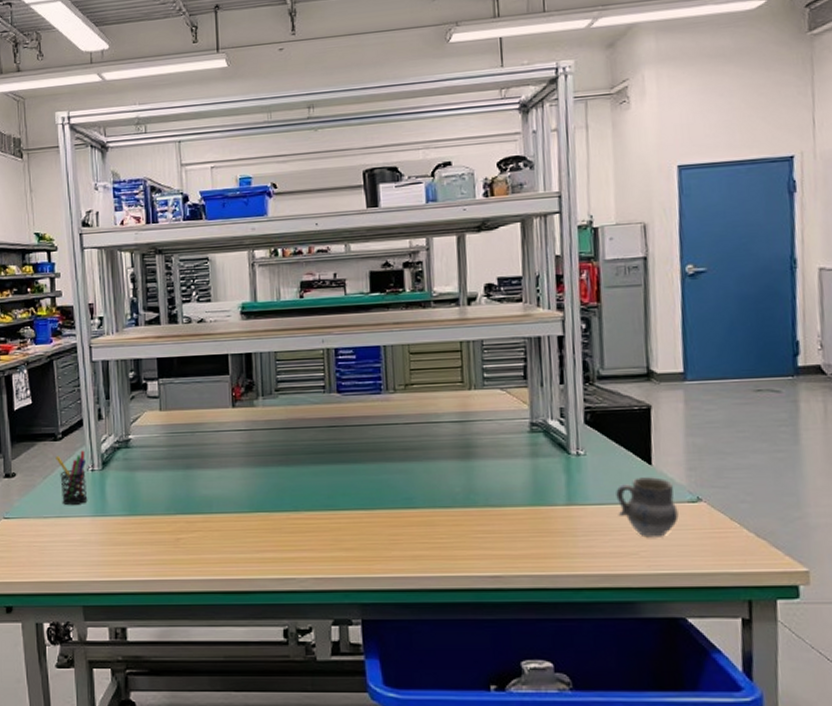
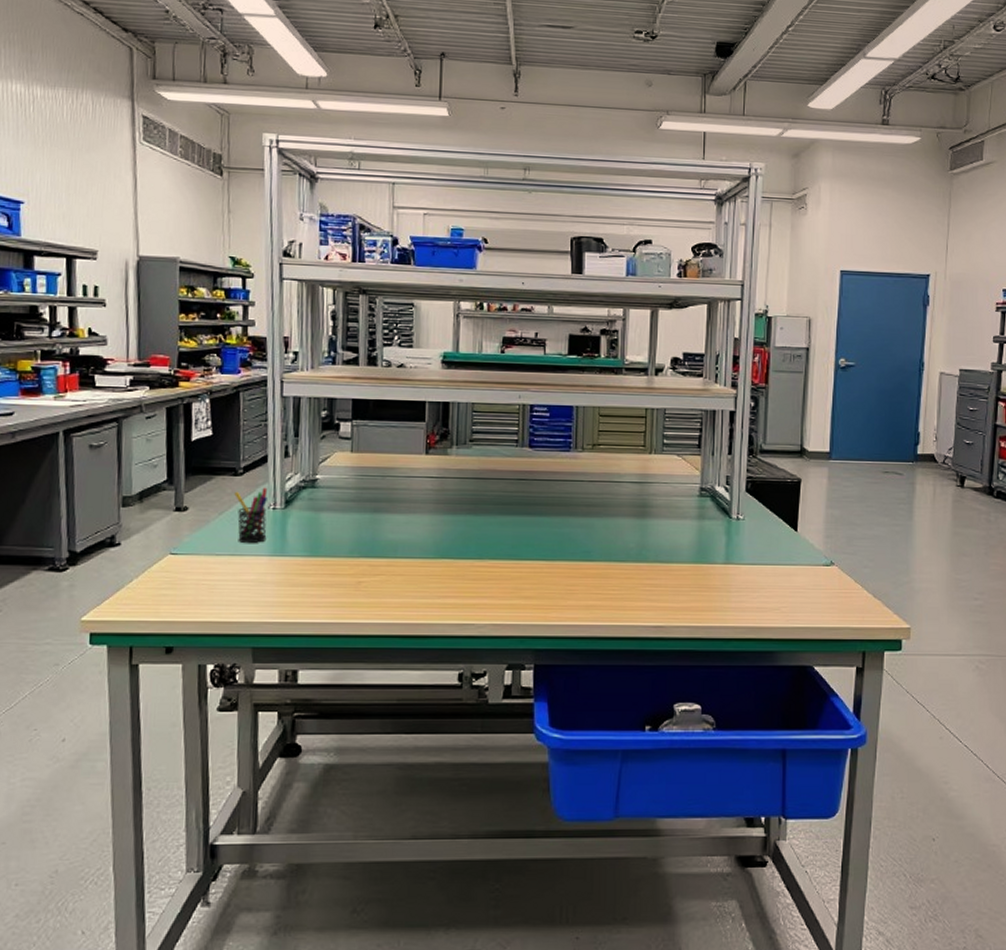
cup: present [616,477,679,537] -> none [766,542,815,595]

